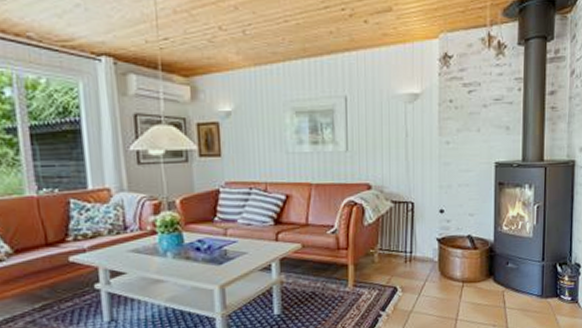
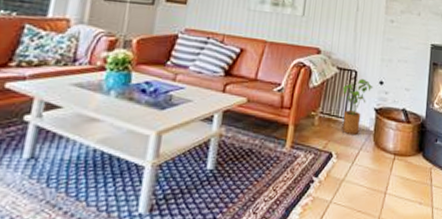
house plant: none [401,209,434,267] -> present [342,78,374,134]

